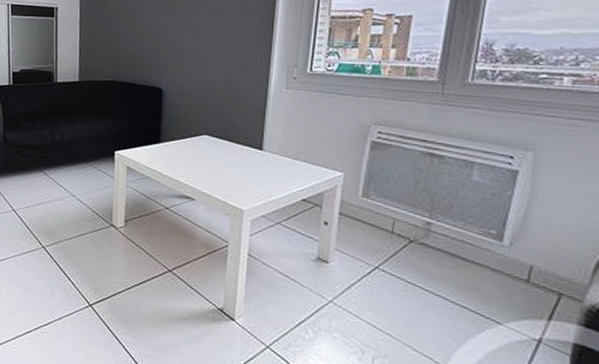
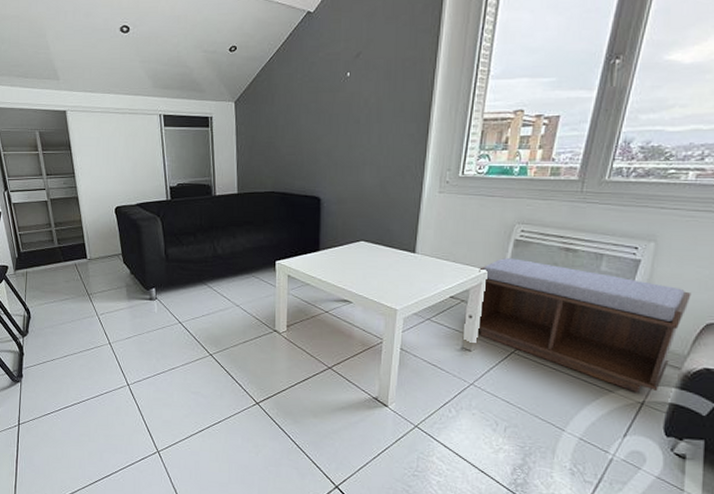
bench: none [333,160,585,328] -> present [478,258,692,394]

